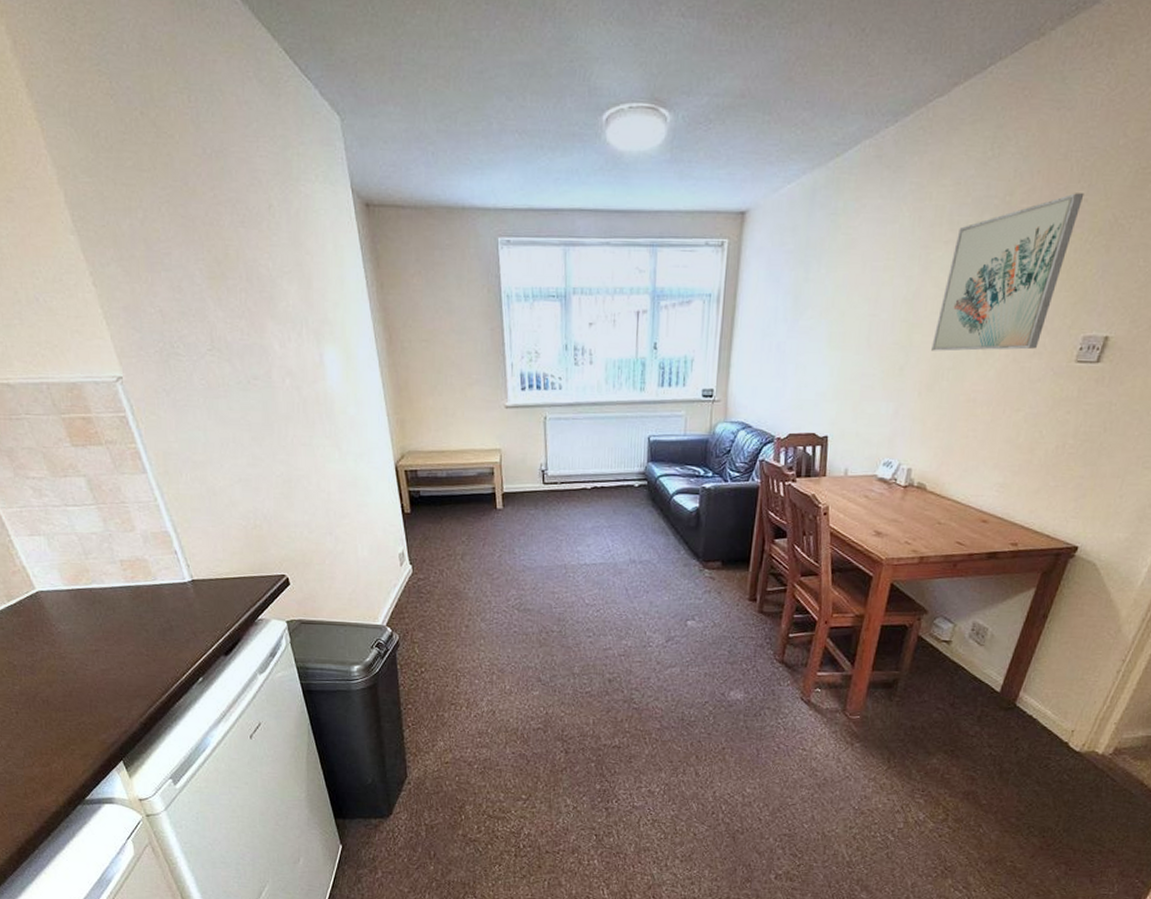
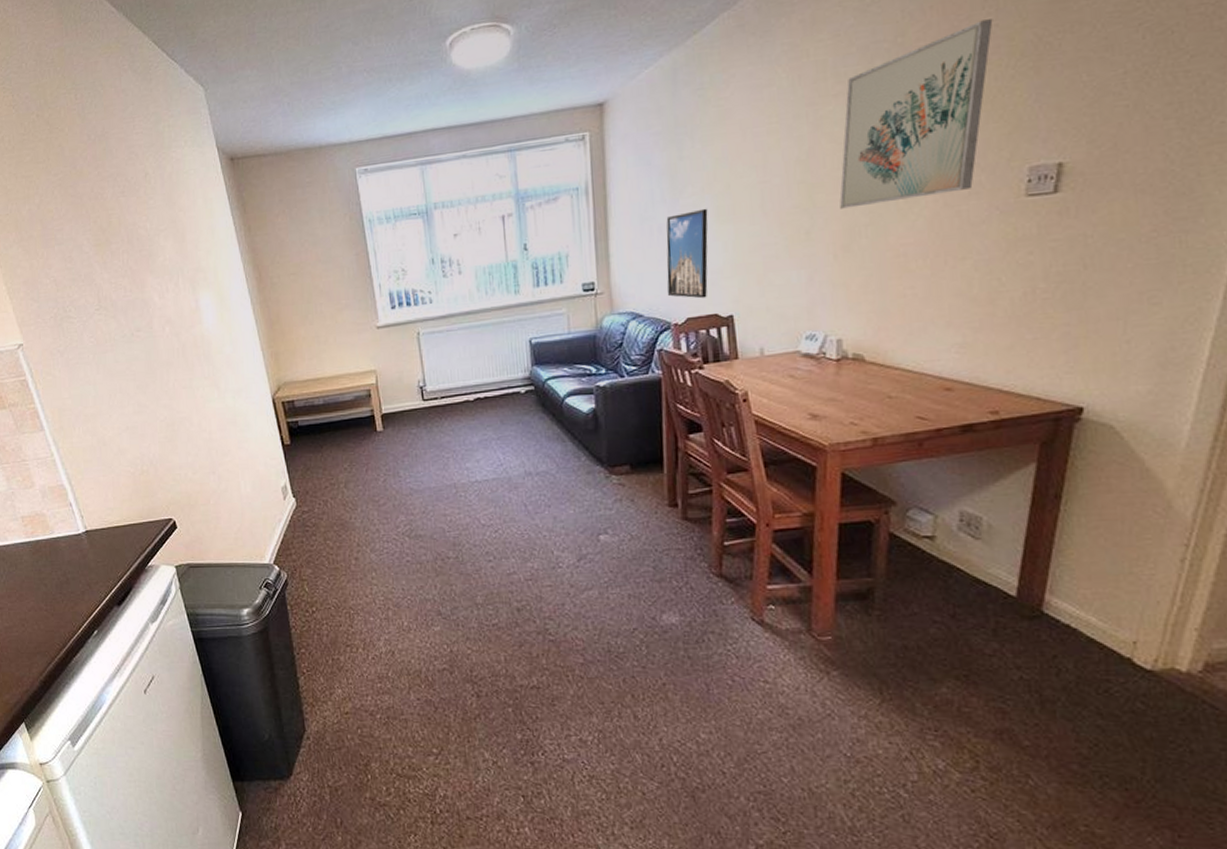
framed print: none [776,332,822,418] -> present [666,208,708,299]

